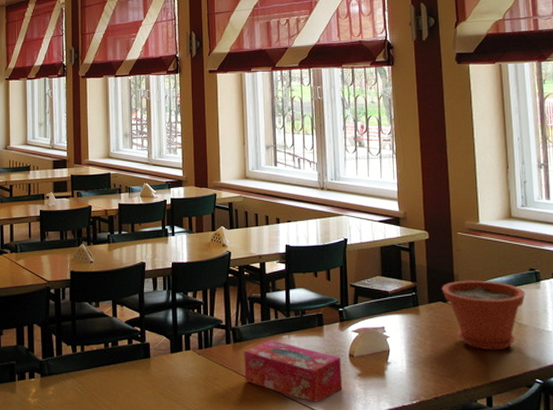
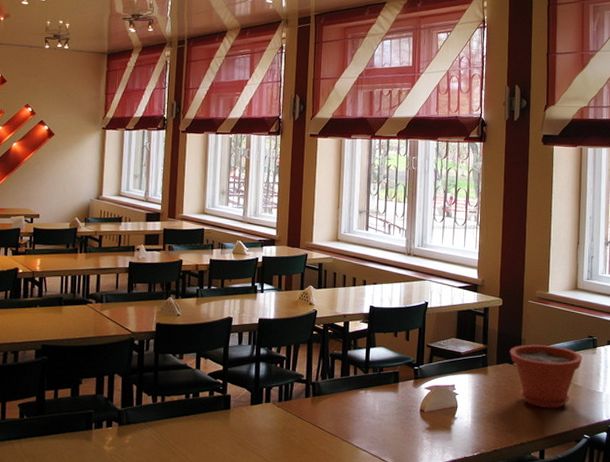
tissue box: present [244,340,343,402] -> none [320,394,412,453]

